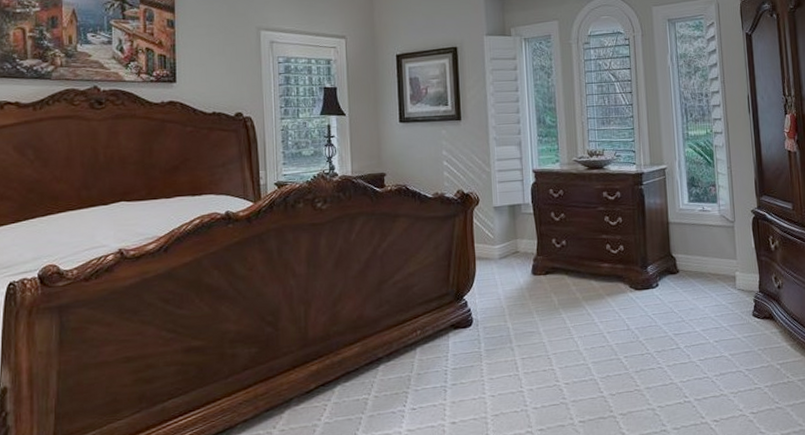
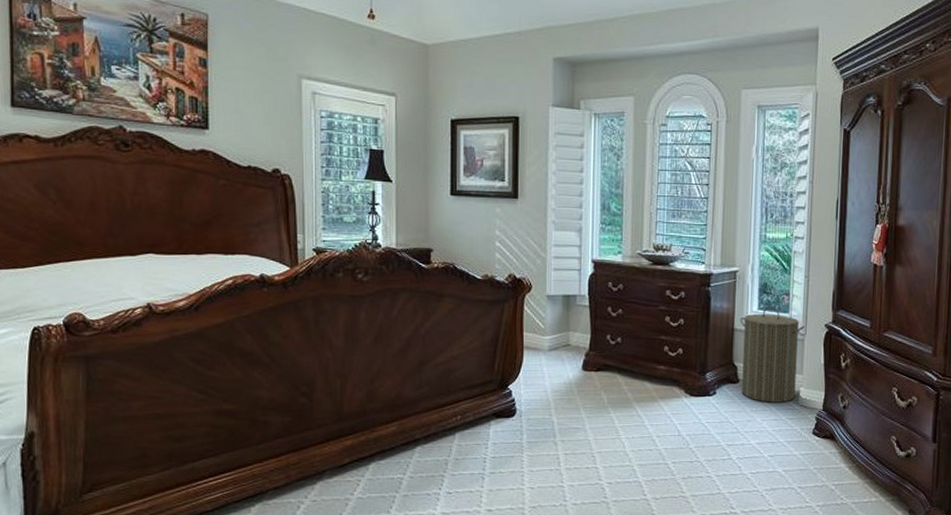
laundry hamper: none [673,198,733,290] -> present [740,306,805,403]

